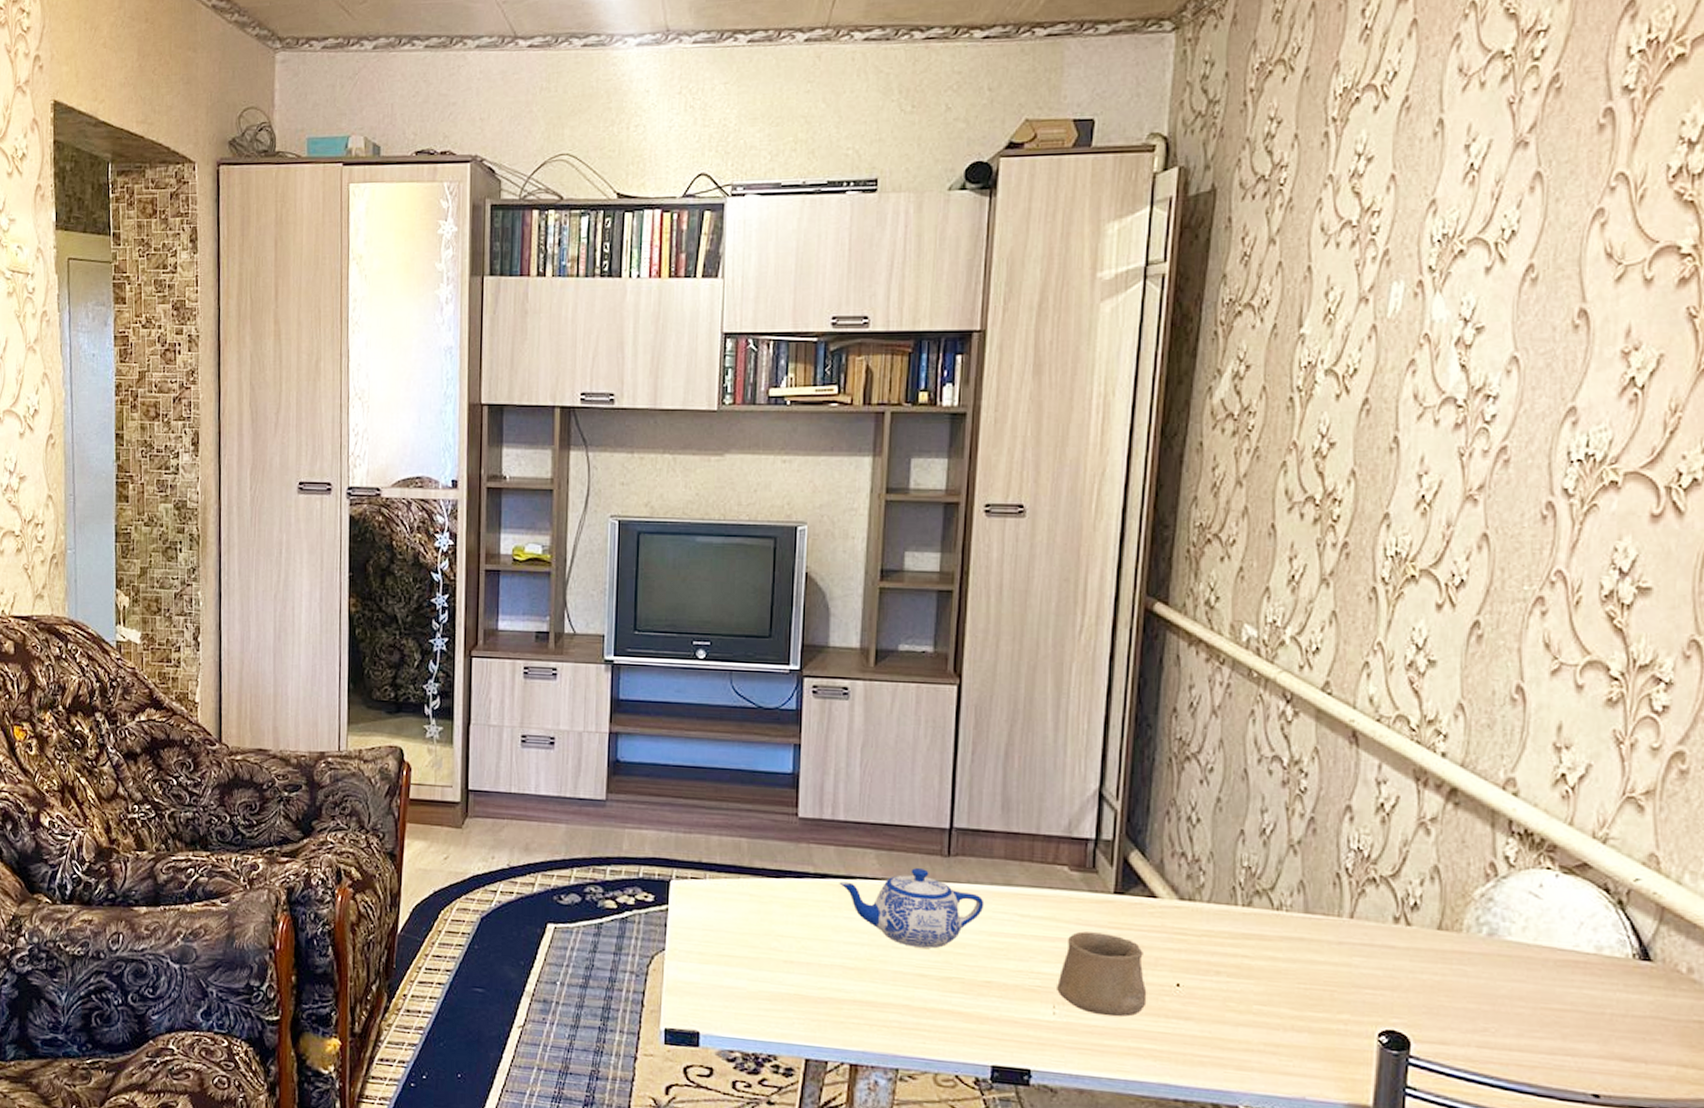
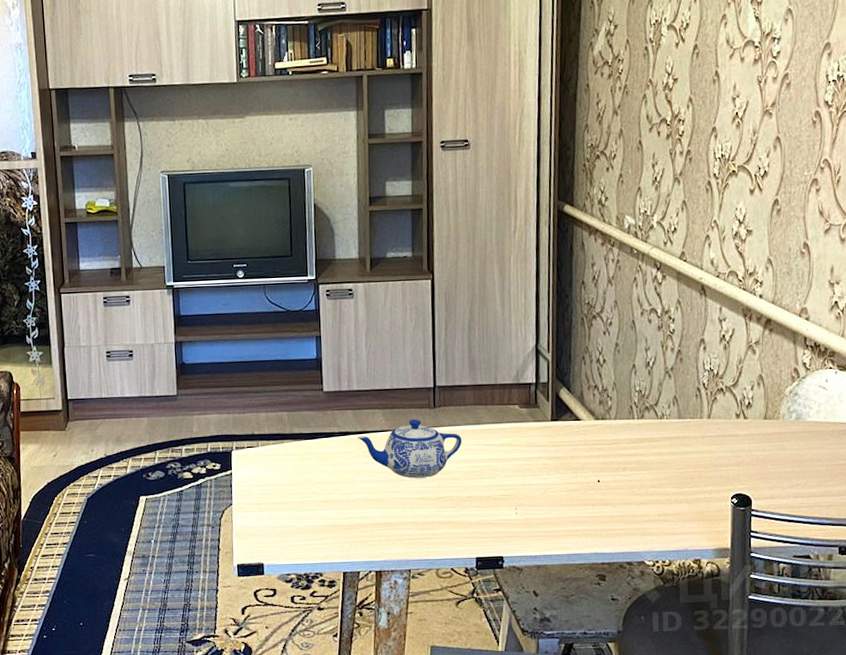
cup: present [1057,931,1147,1017] -> none [517,450,579,510]

